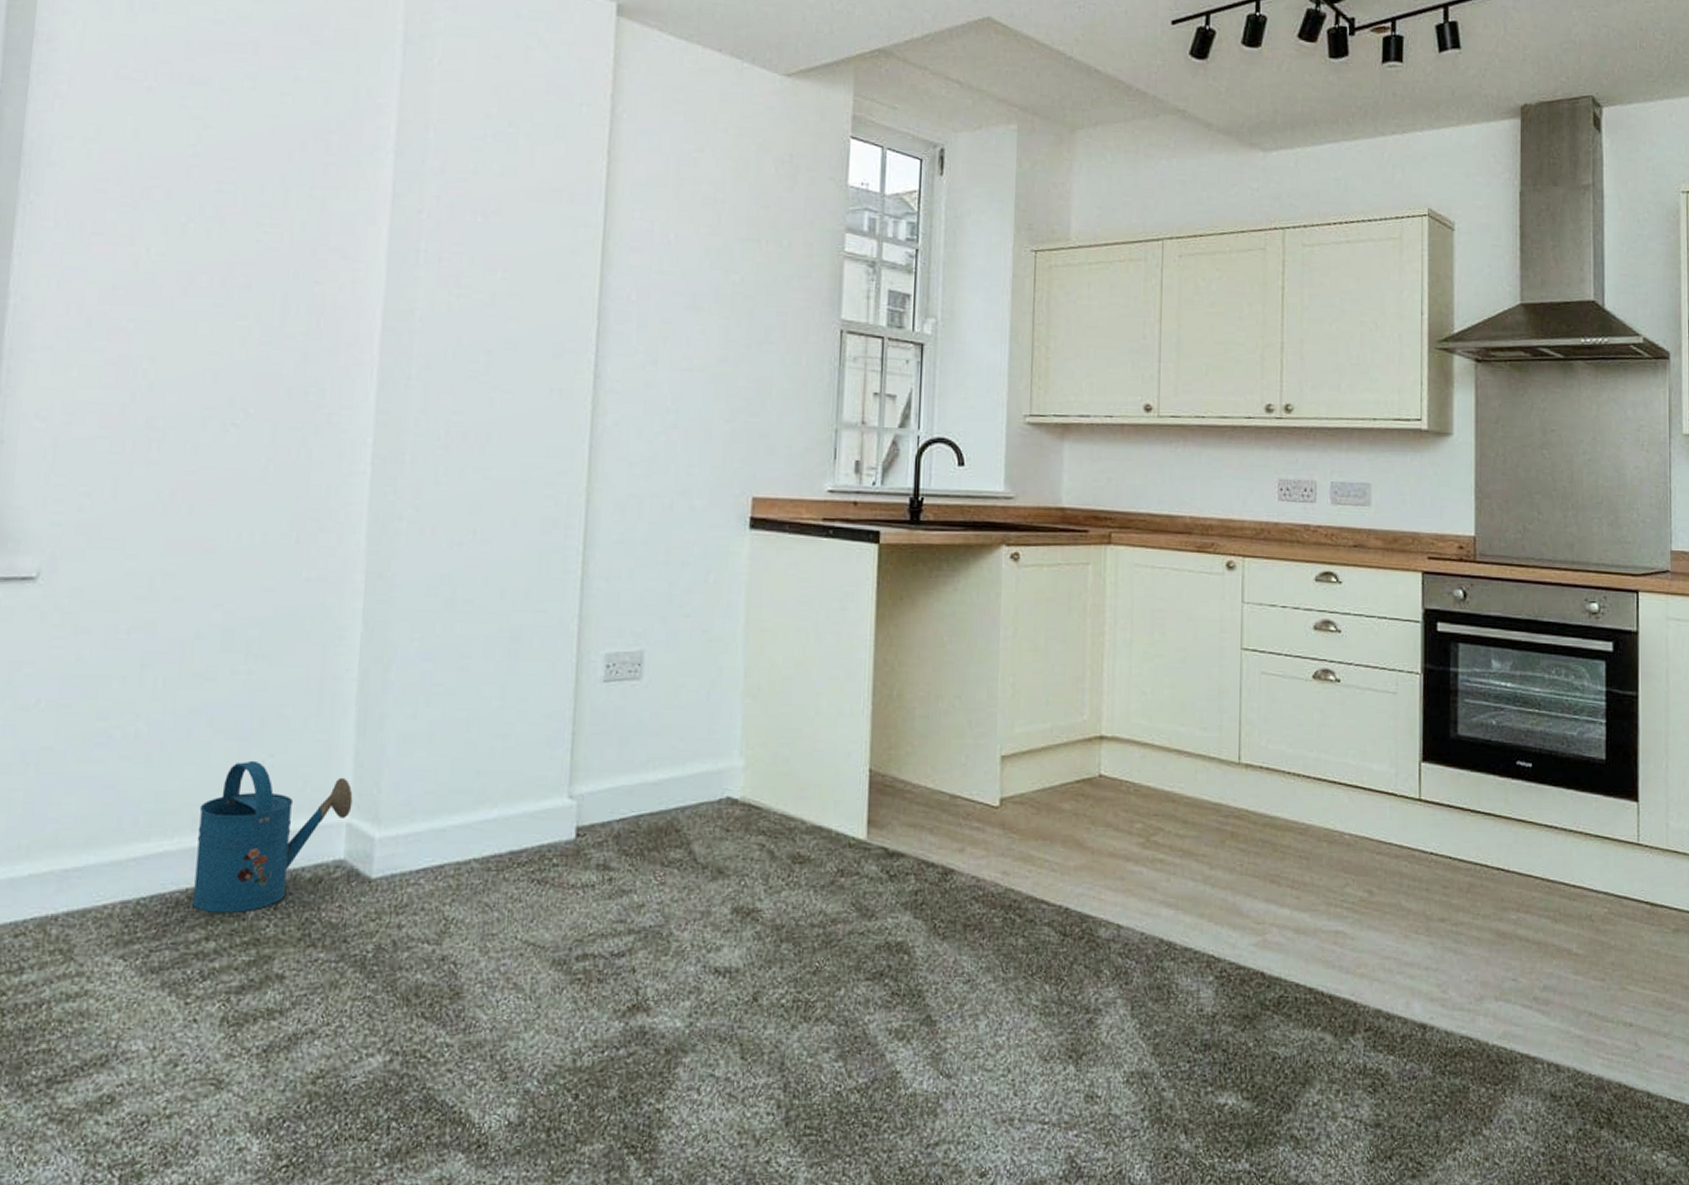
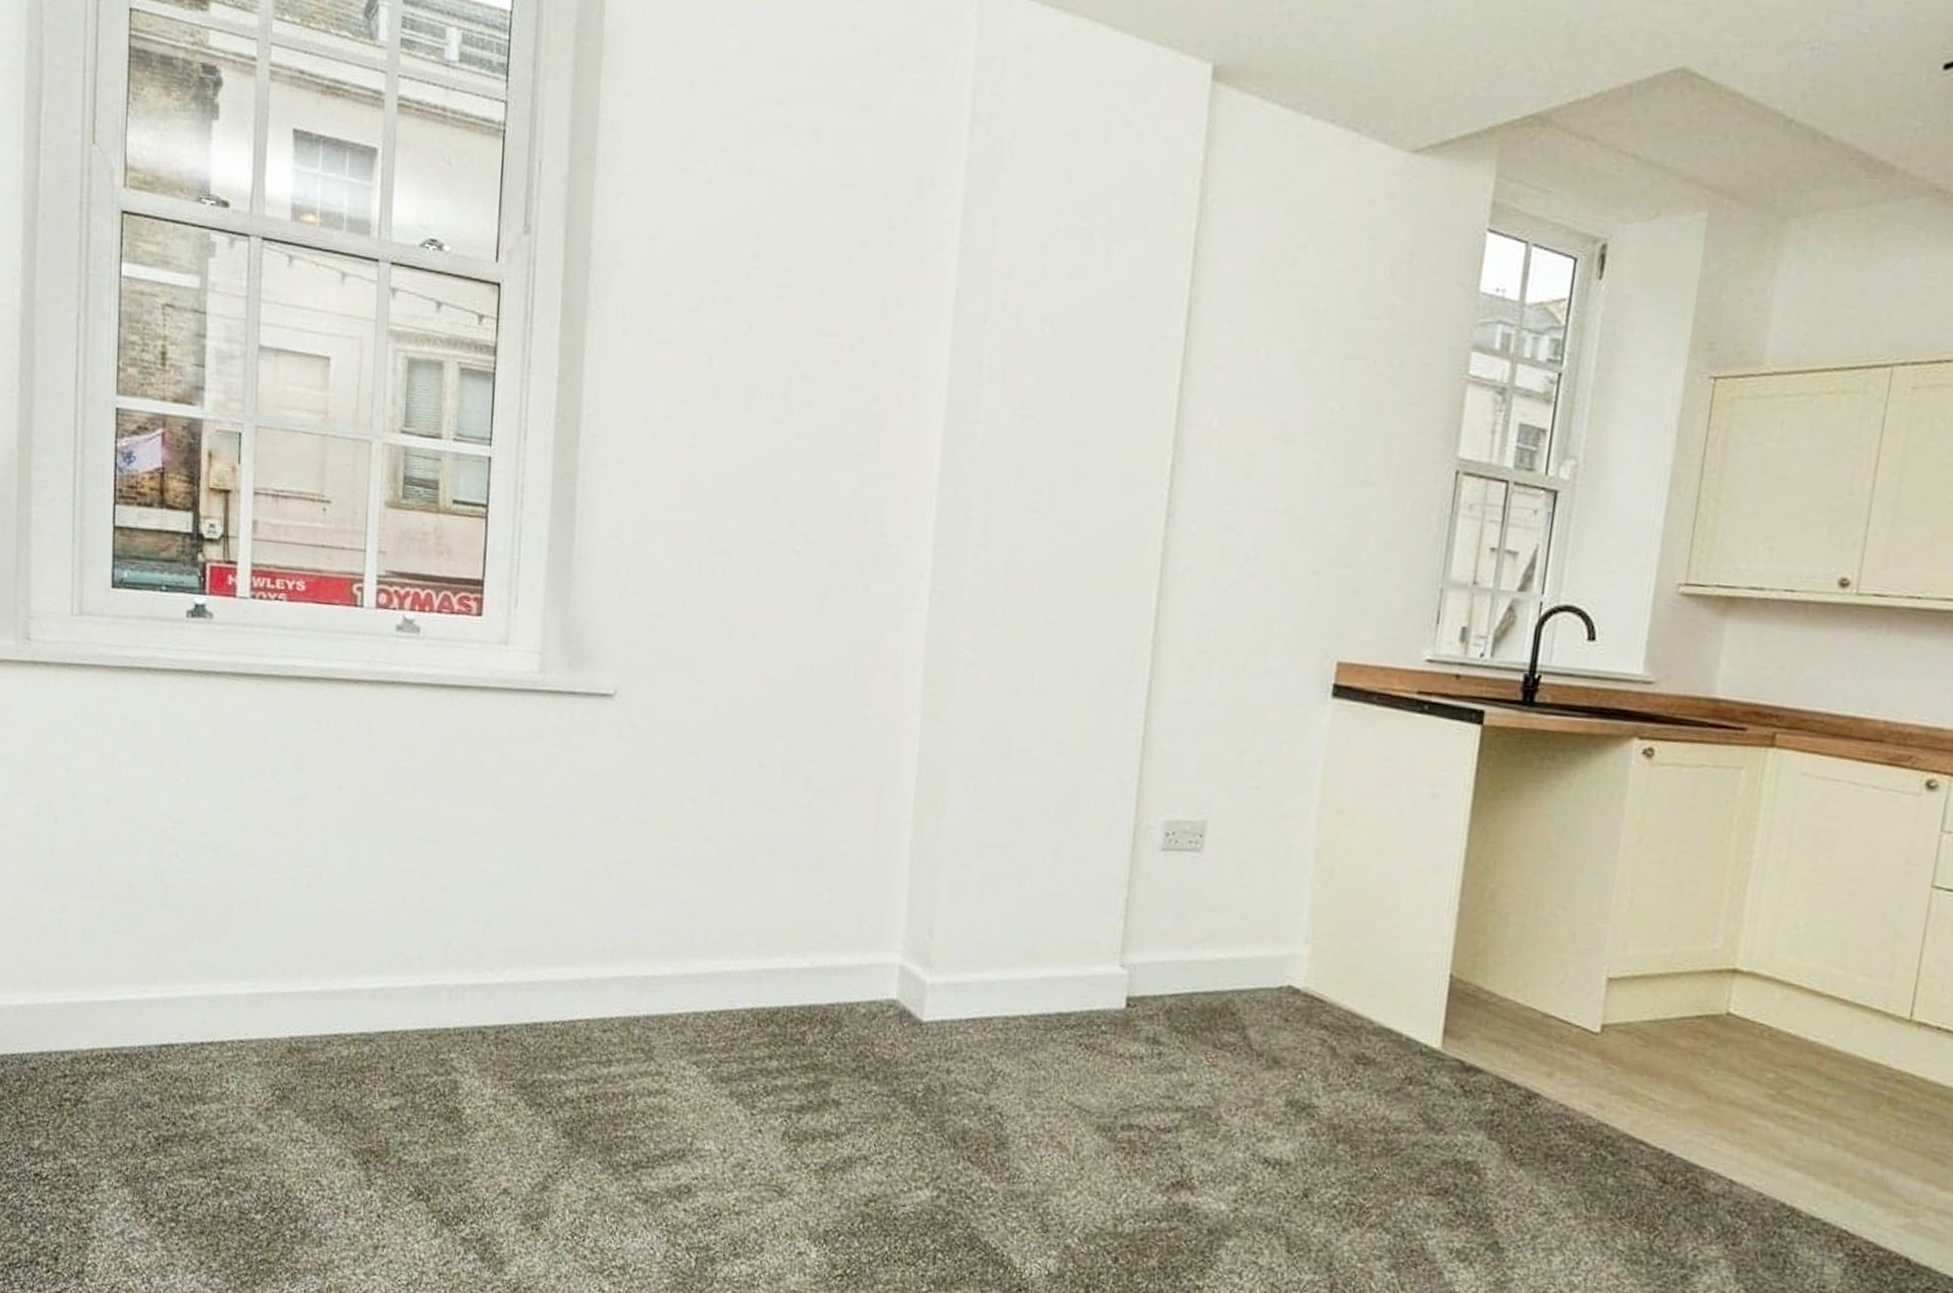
watering can: present [191,760,353,913] -> none [756,893,906,1038]

